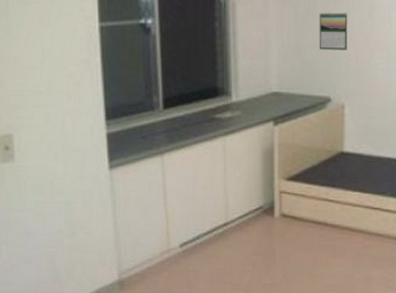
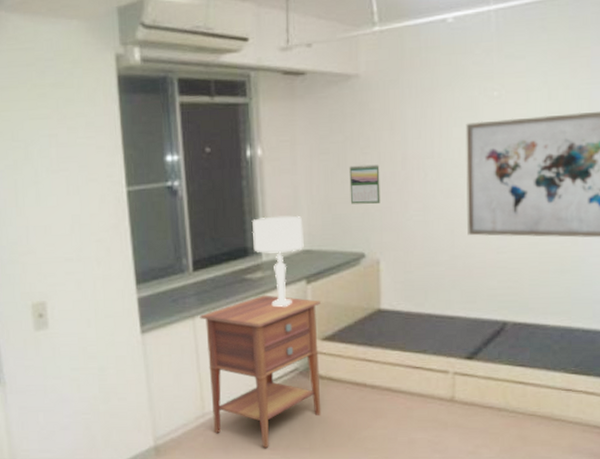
nightstand: none [168,134,287,283] -> present [199,295,321,448]
table lamp: none [224,58,273,146] -> present [253,216,304,307]

